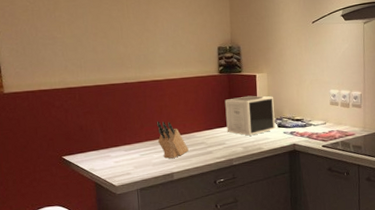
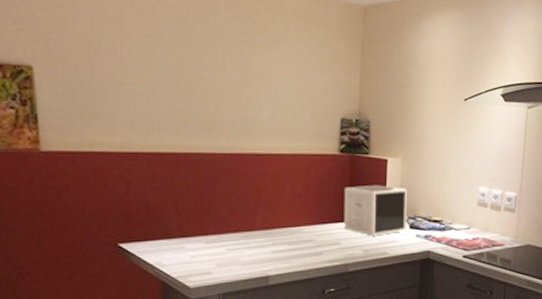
knife block: present [156,121,189,159] -> none [251,208,292,257]

